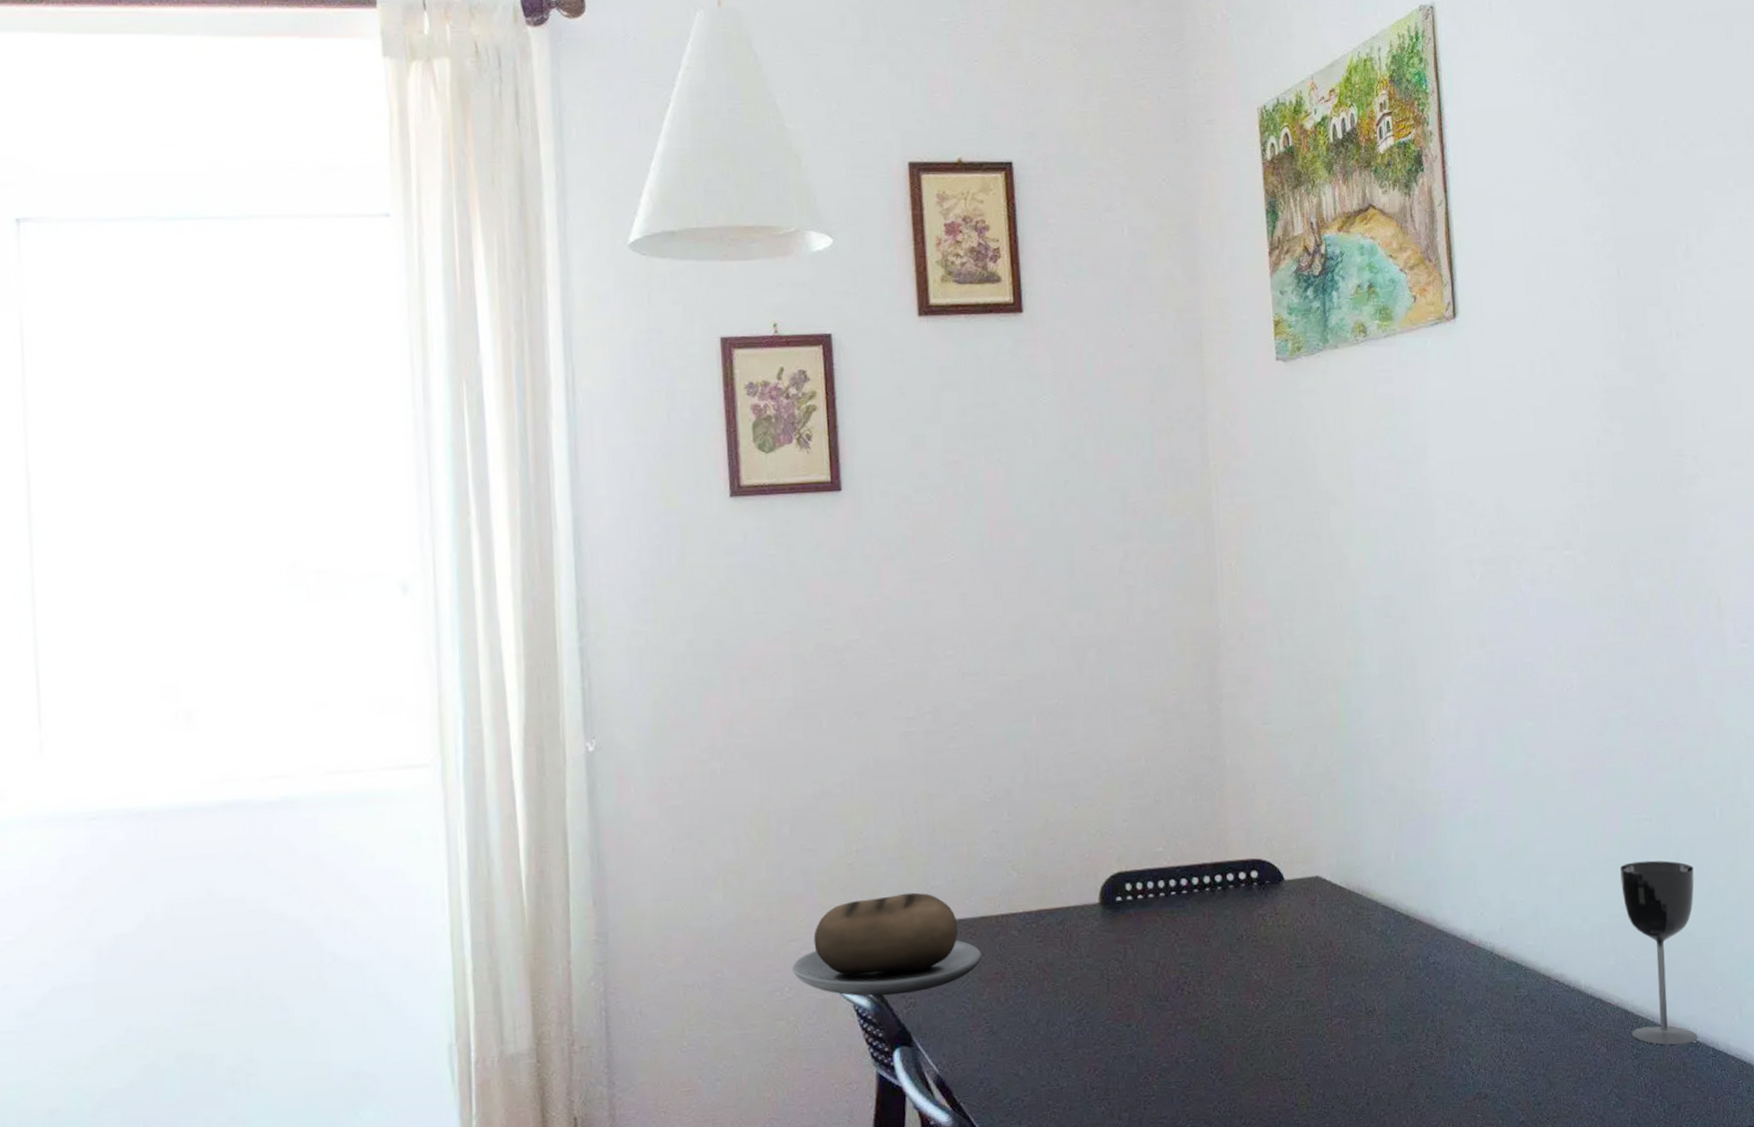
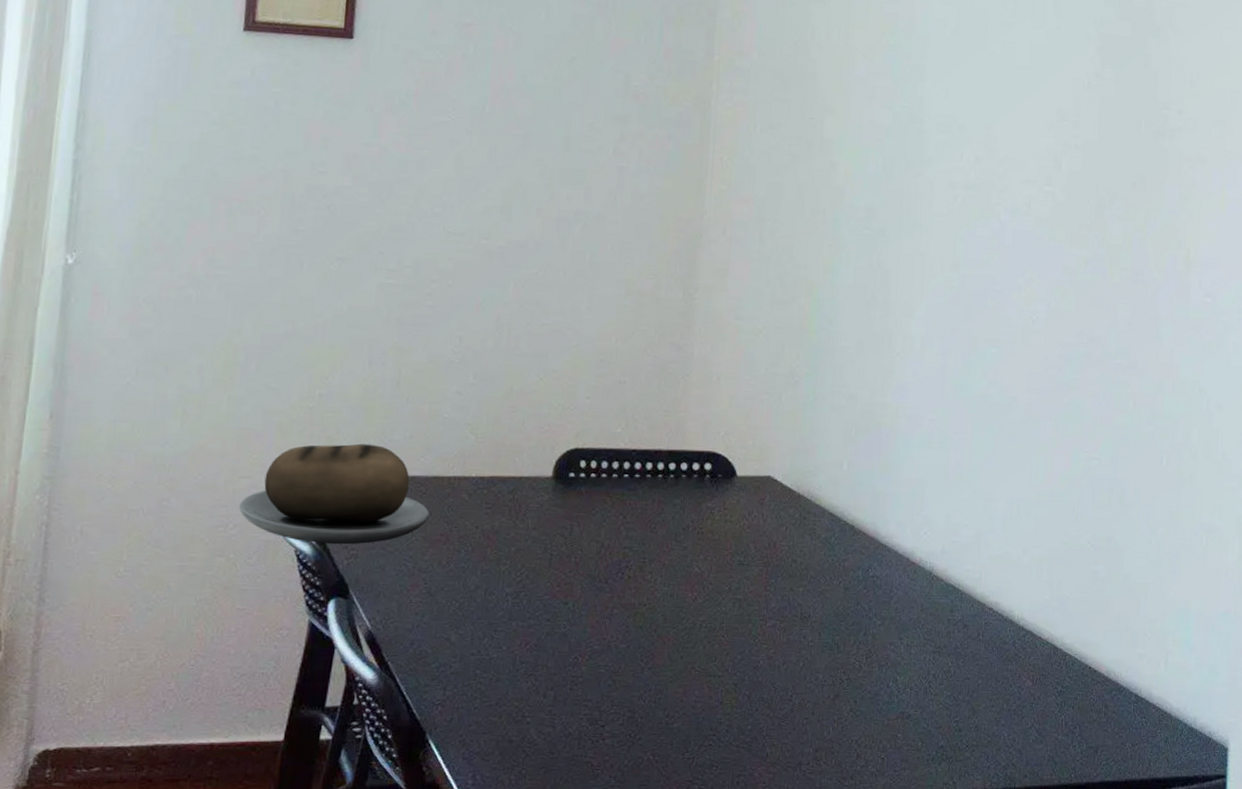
wine glass: present [1620,860,1698,1046] -> none [1058,499,1136,687]

